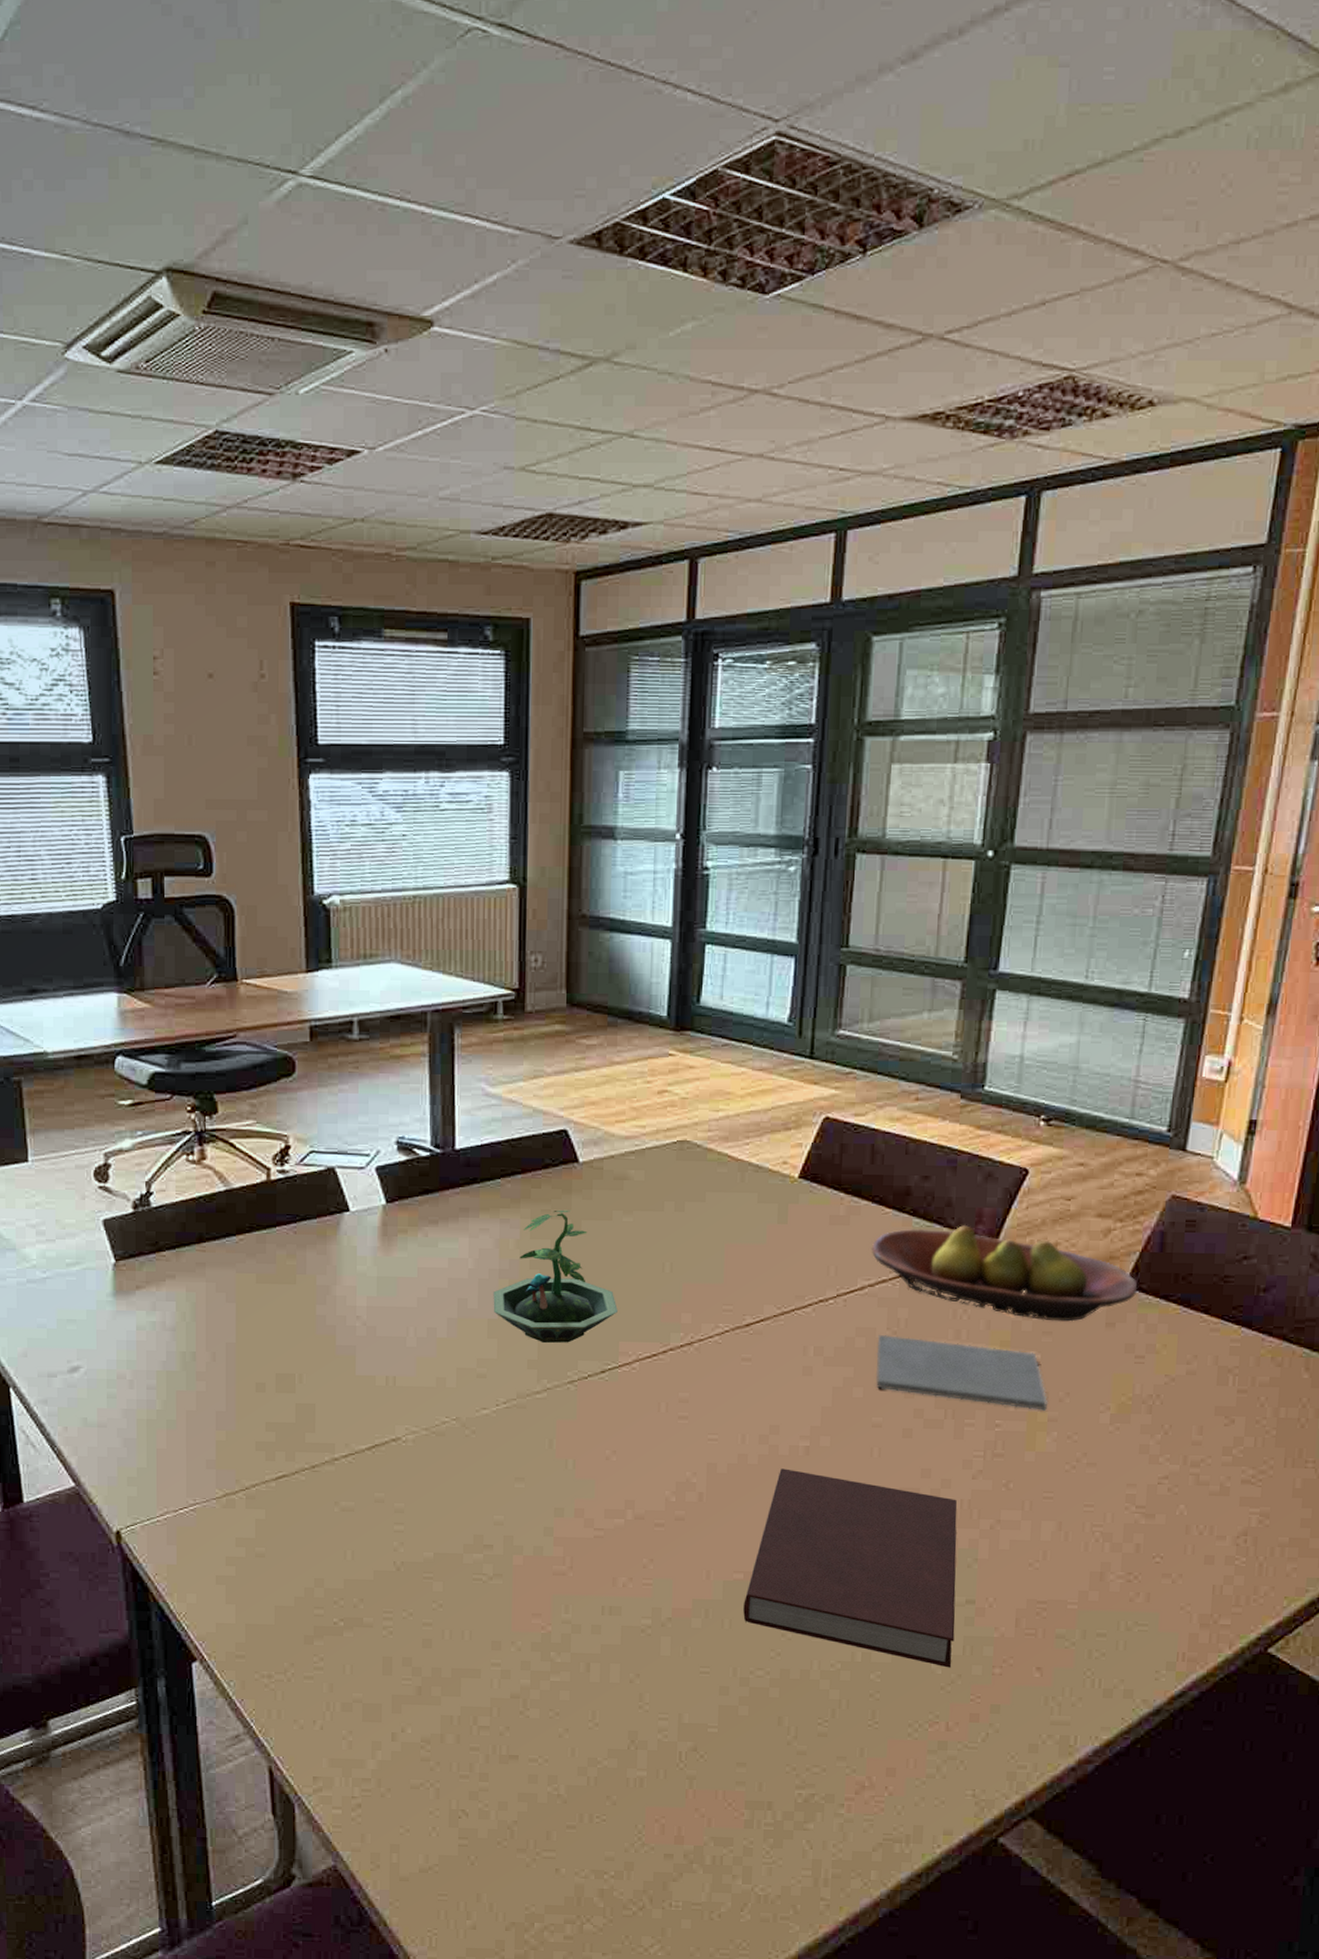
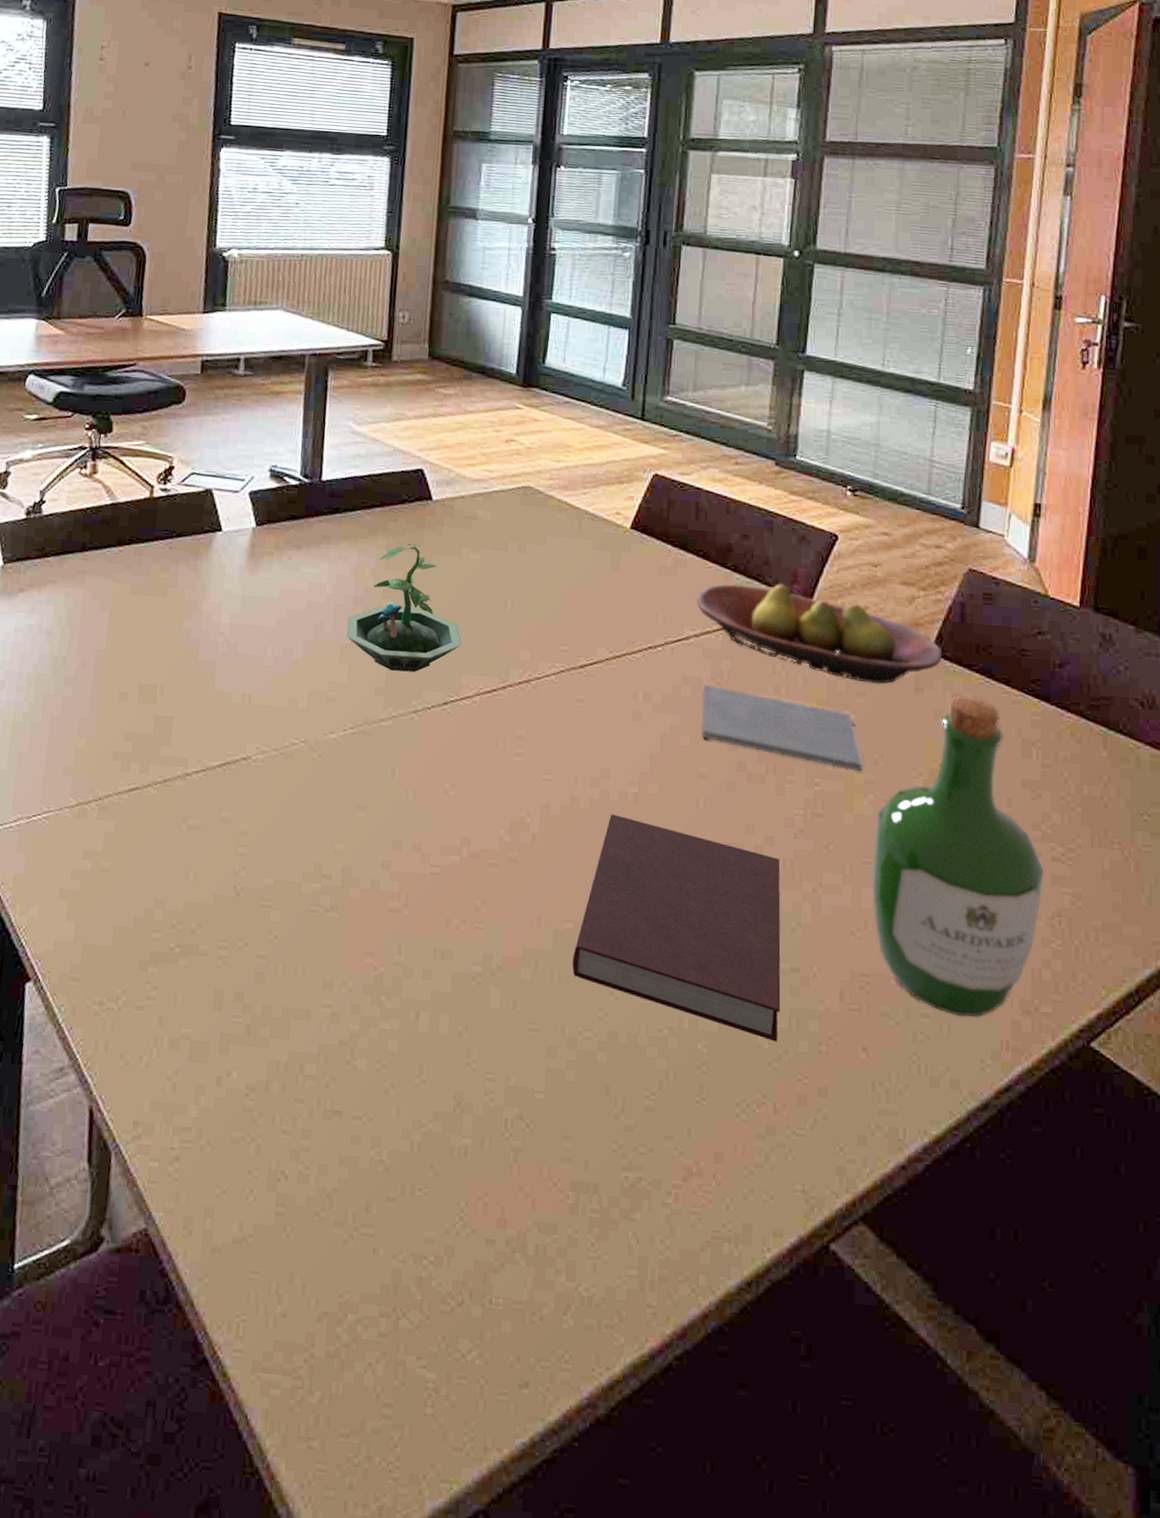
wine bottle: none [1051,1326,1233,1634] -> present [871,694,1045,1018]

